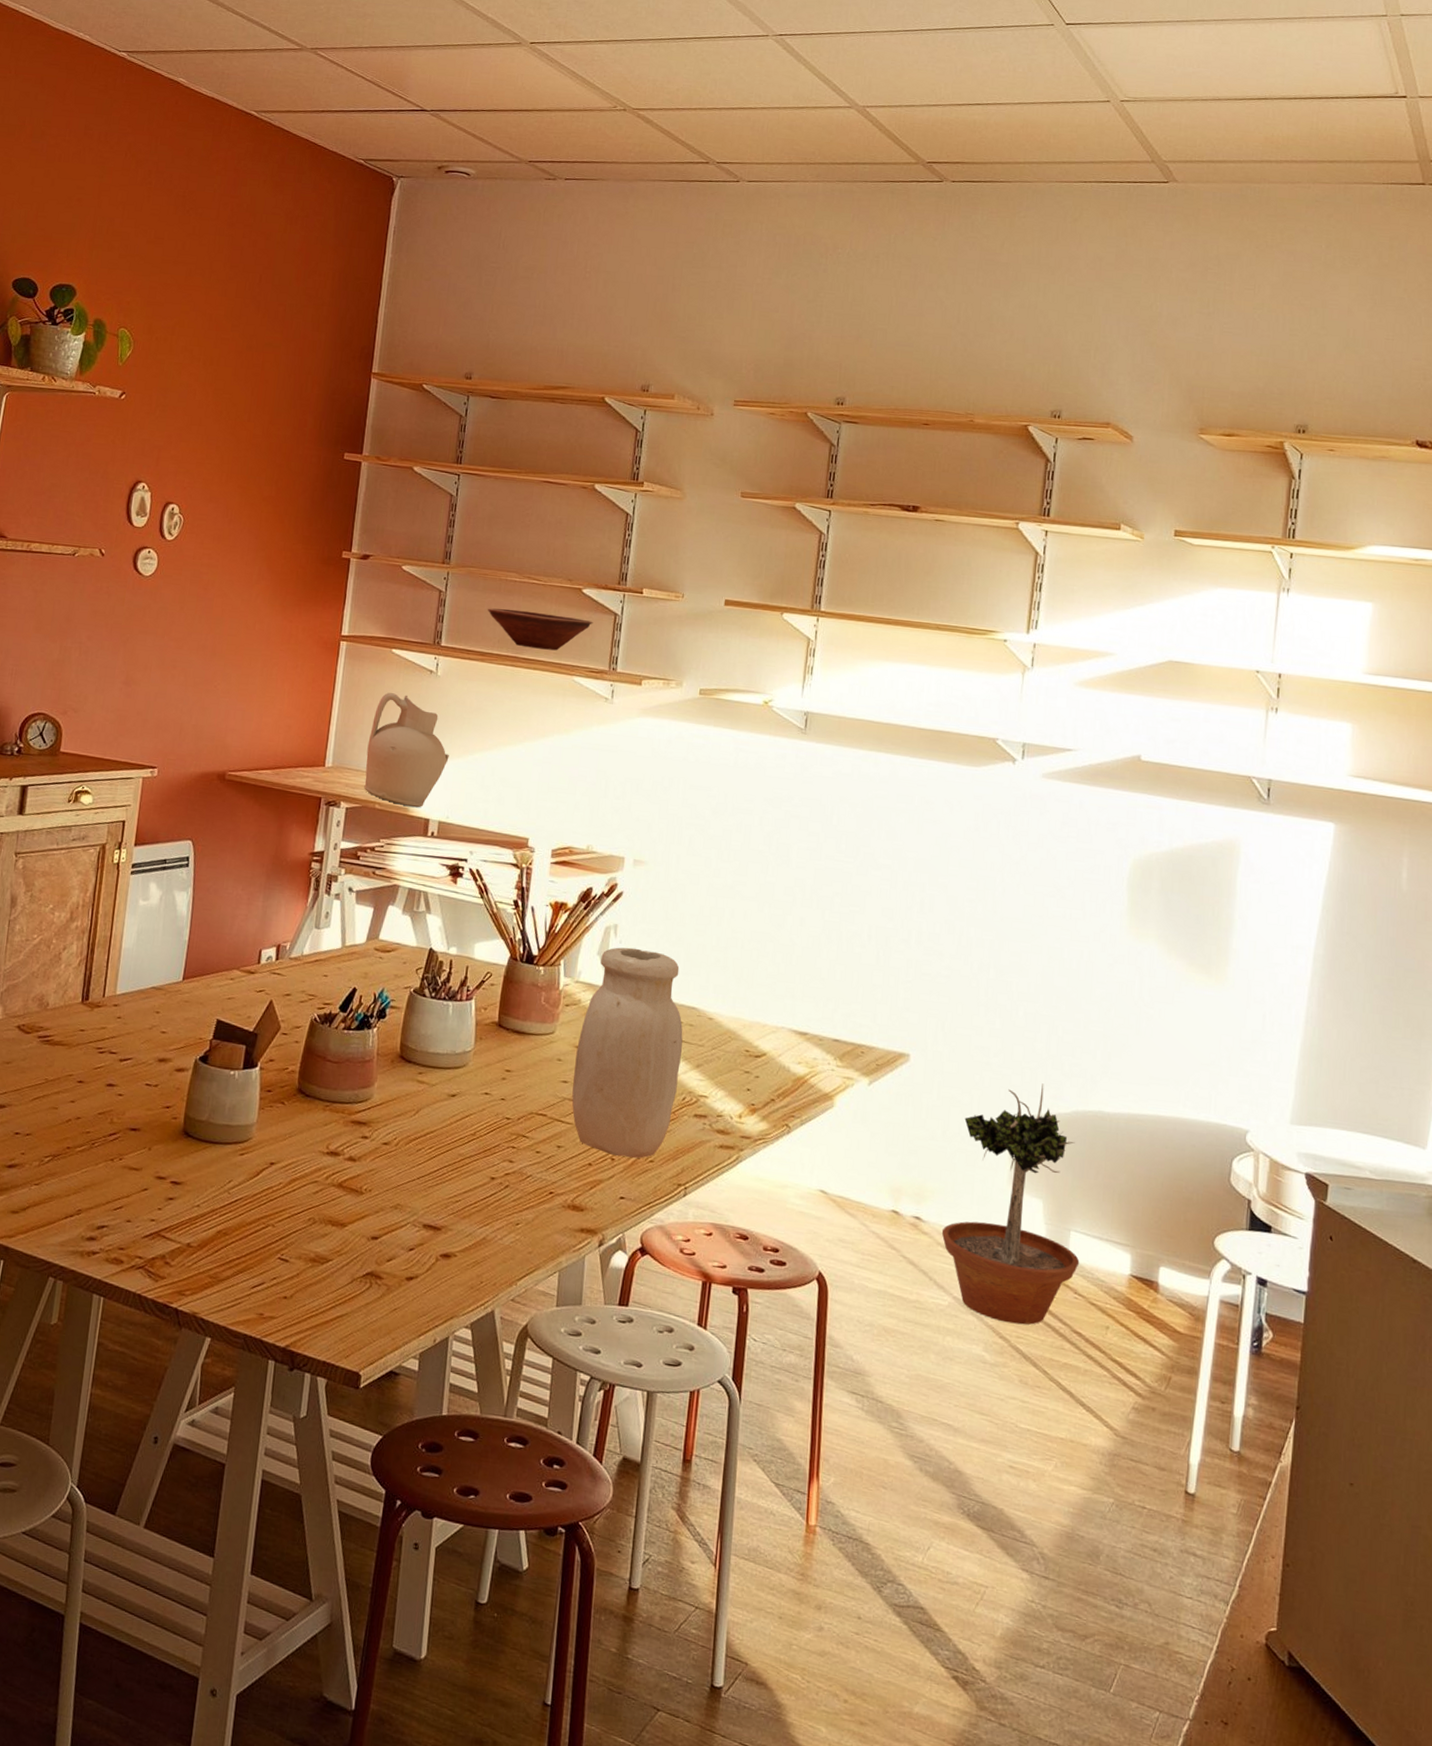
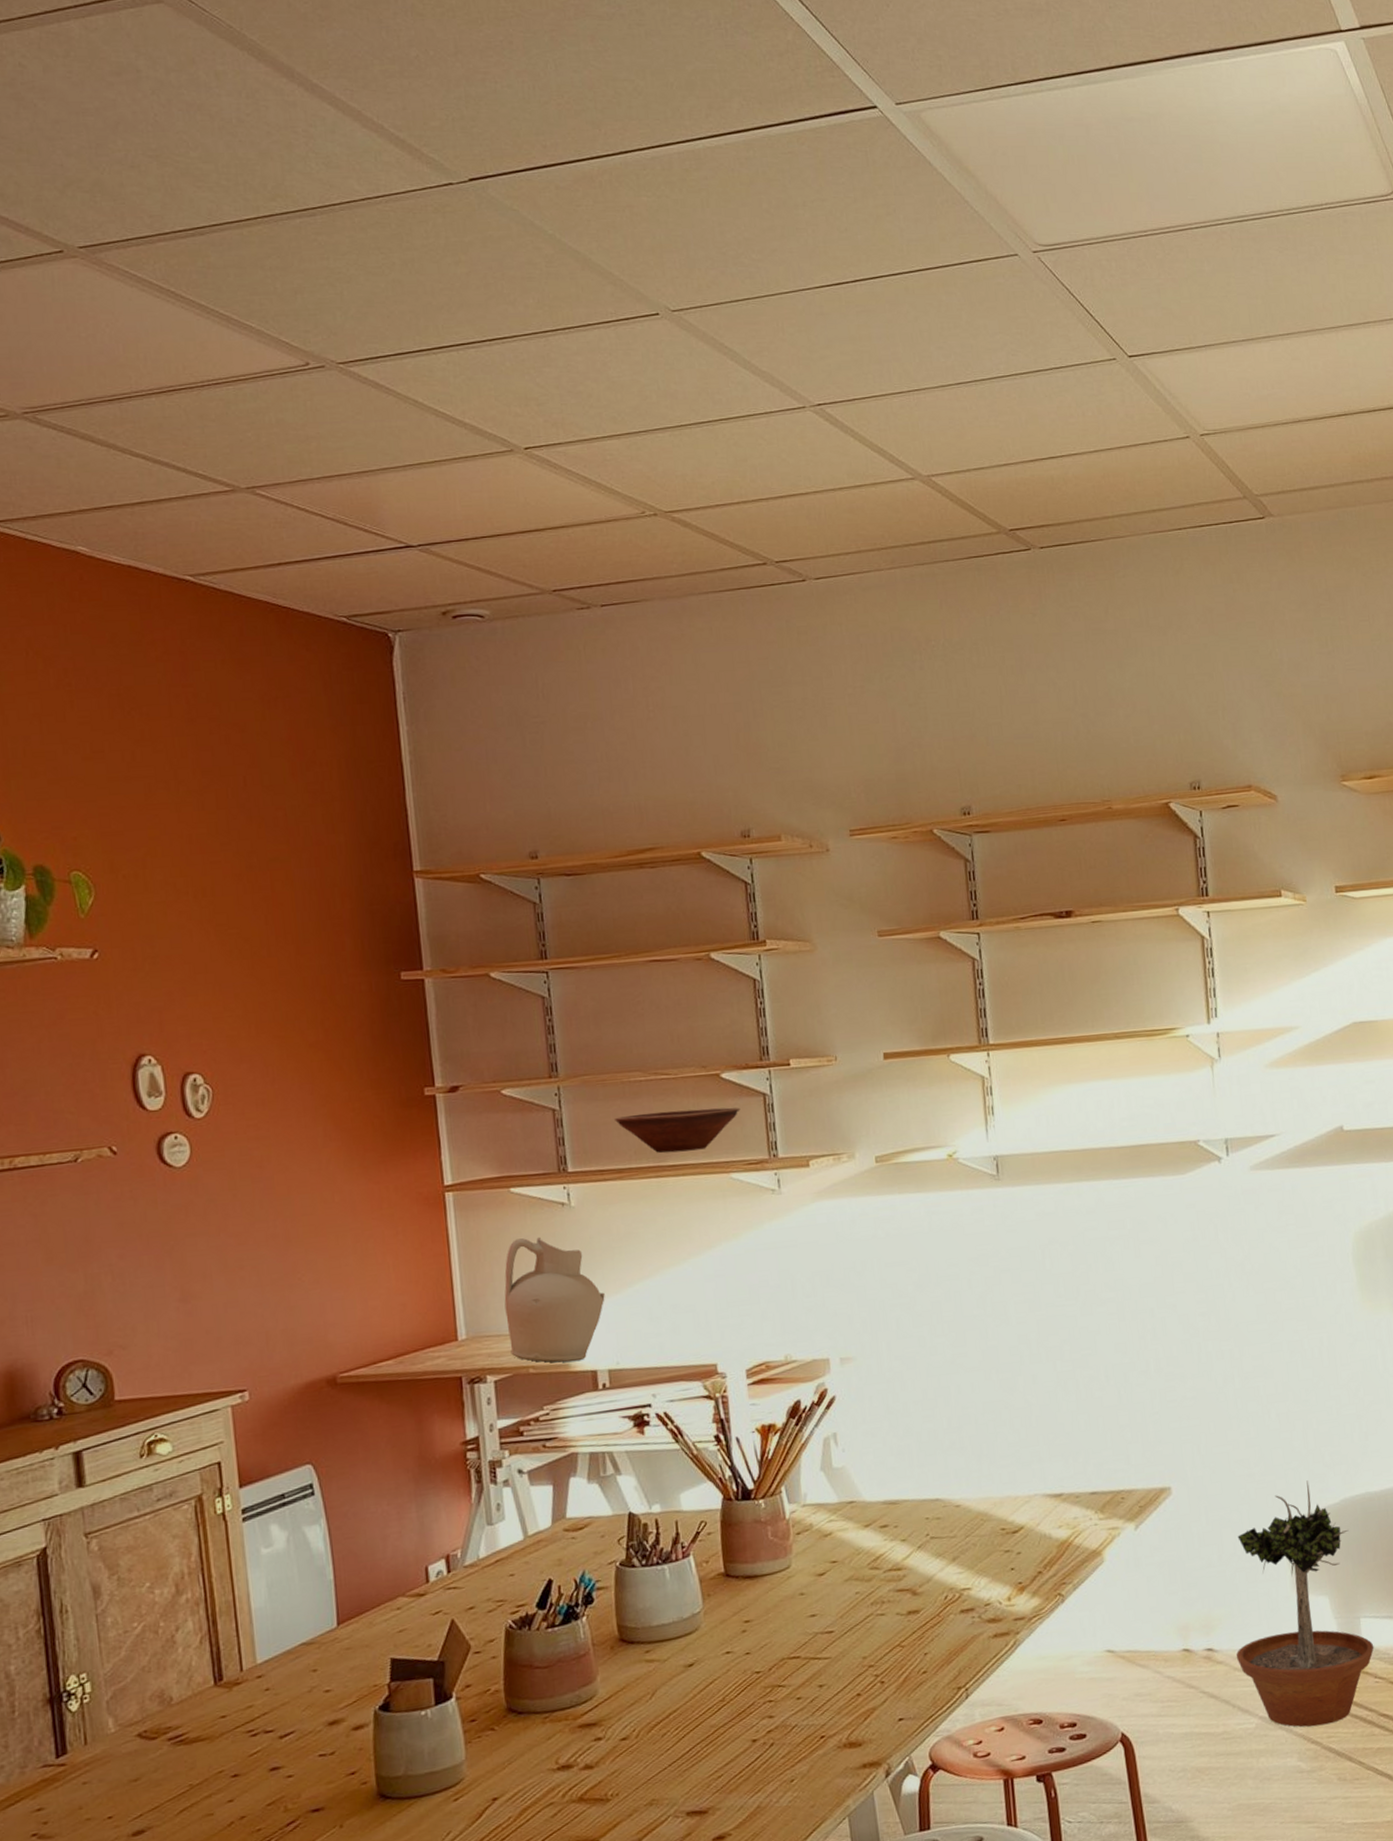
jar: present [571,947,683,1158] -> none [818,1450,937,1679]

